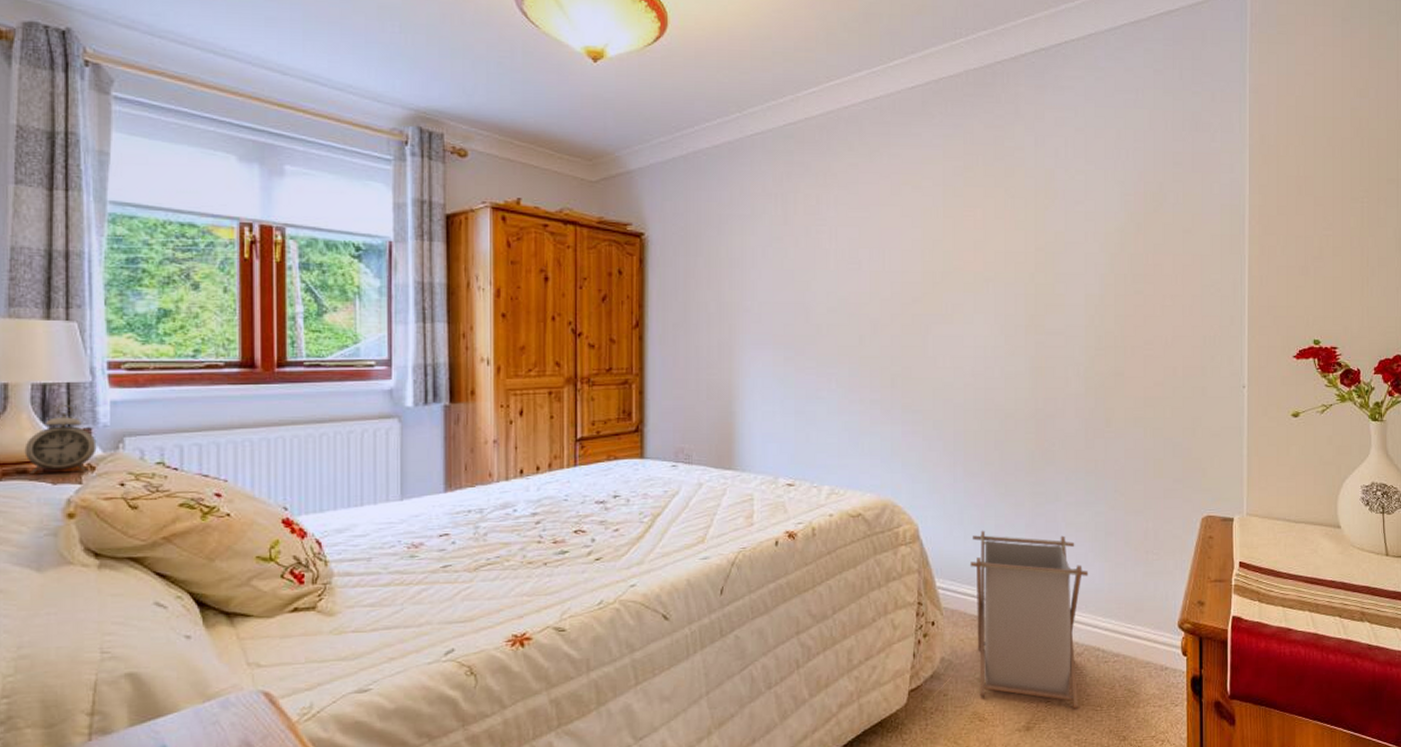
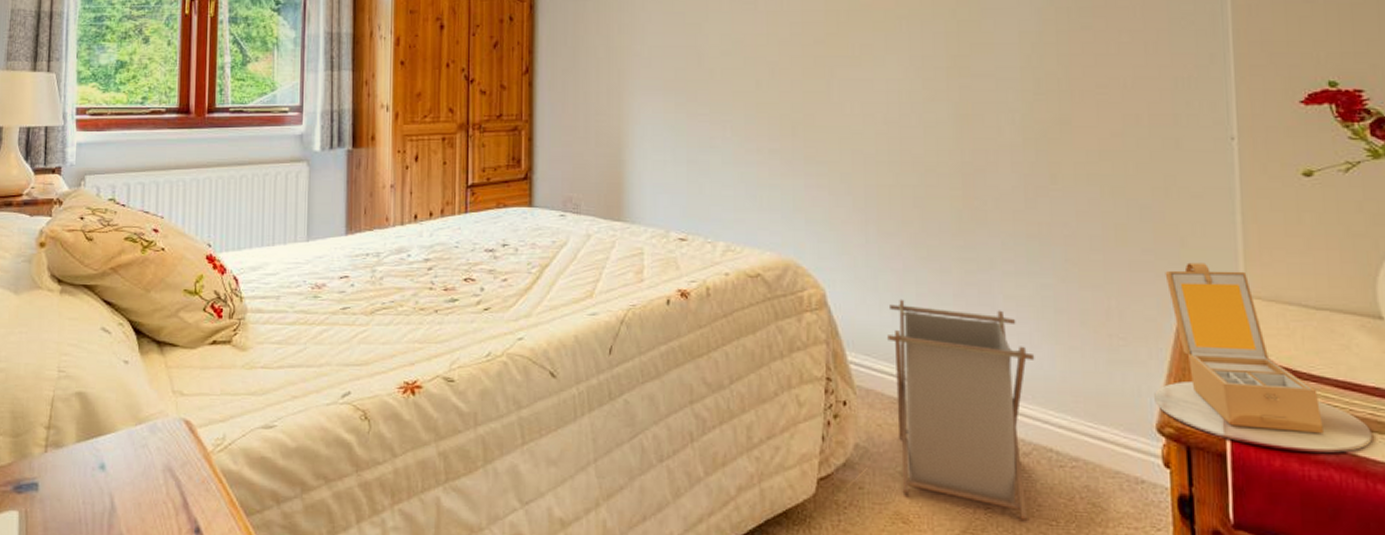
alarm clock: present [24,405,97,475] -> none [11,146,65,207]
jewelry box: none [1178,489,1329,635] -> present [1154,262,1373,453]

